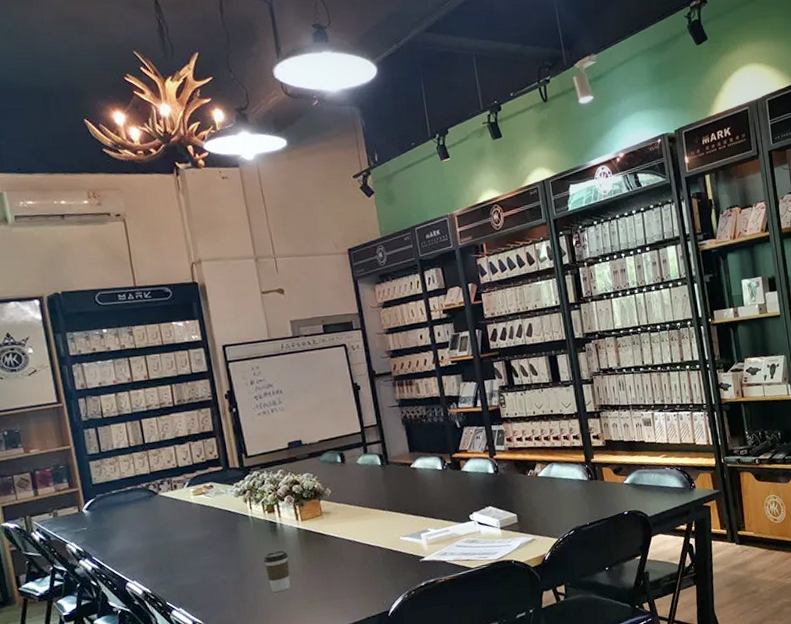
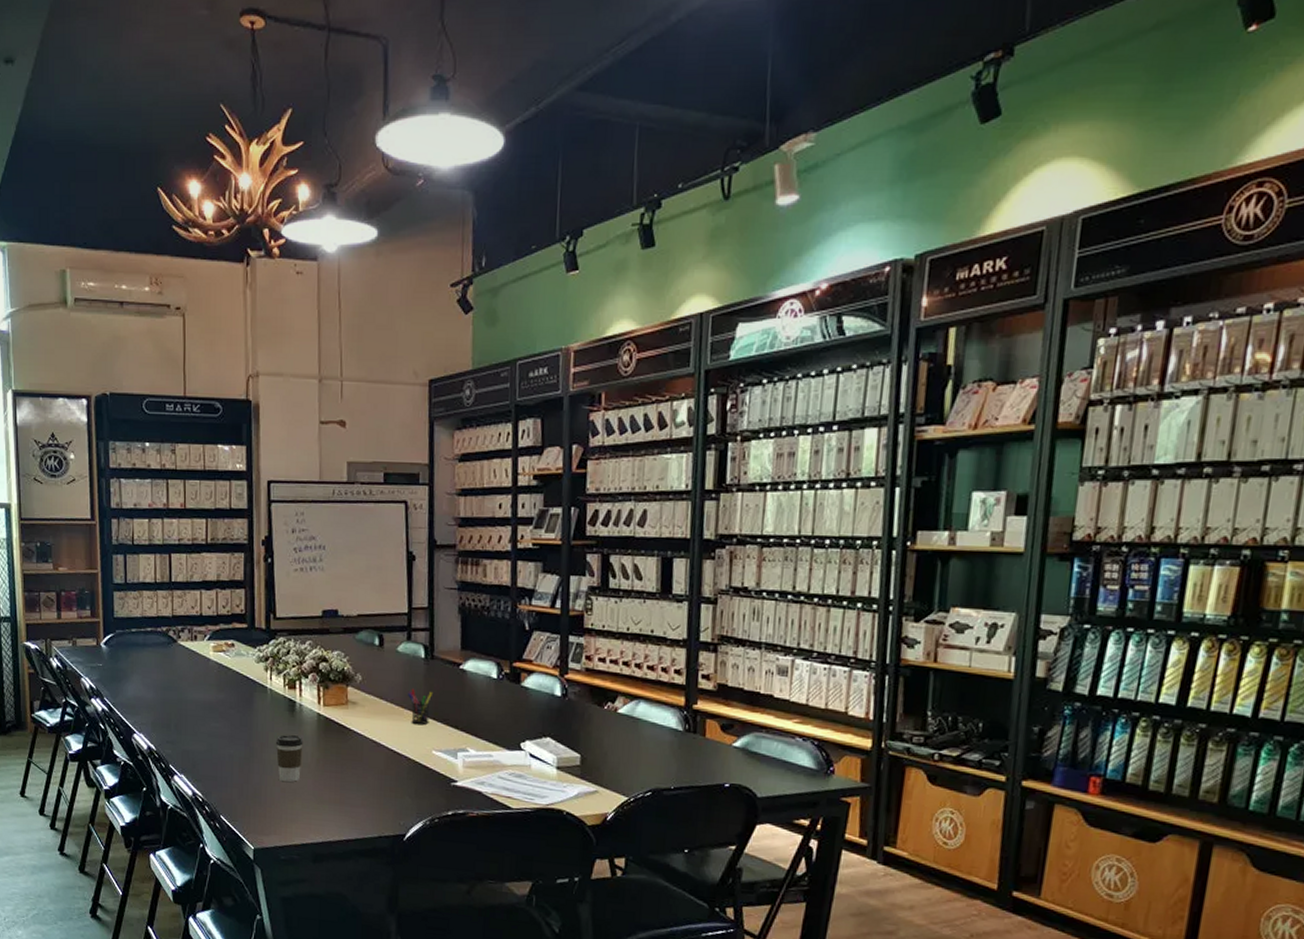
pen holder: none [372,490,394,520] -> present [408,688,434,725]

